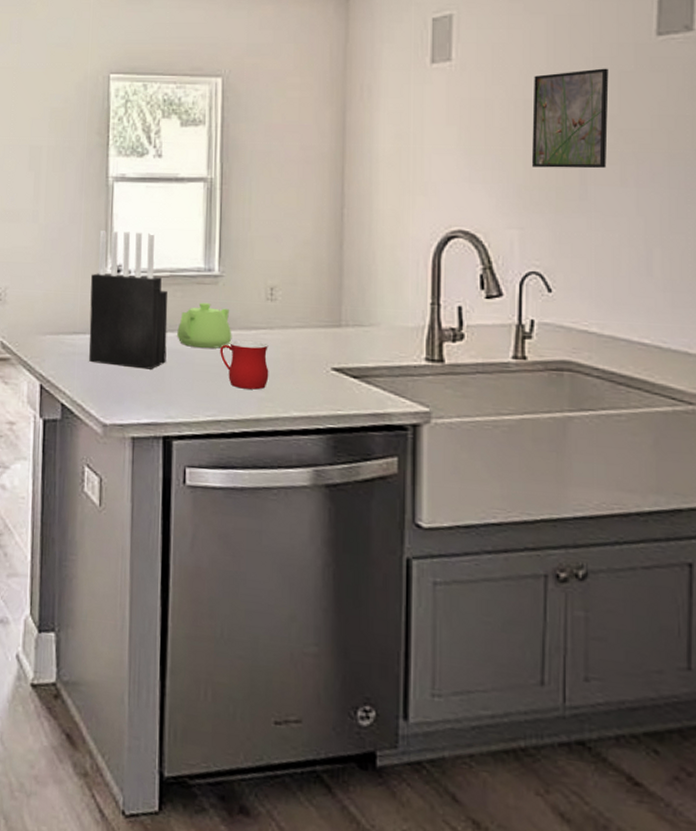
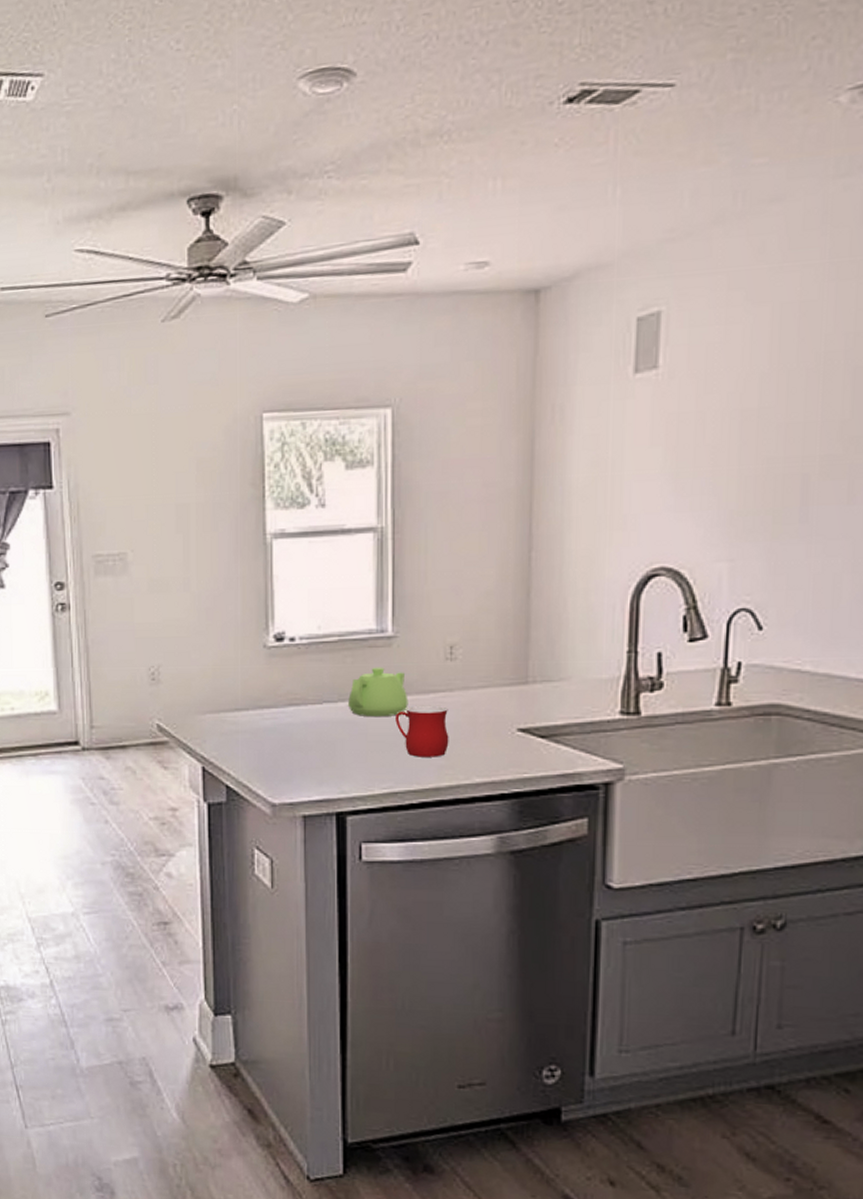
knife block: present [89,230,168,370] -> none [252,594,337,743]
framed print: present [531,68,609,169] -> none [746,364,842,489]

